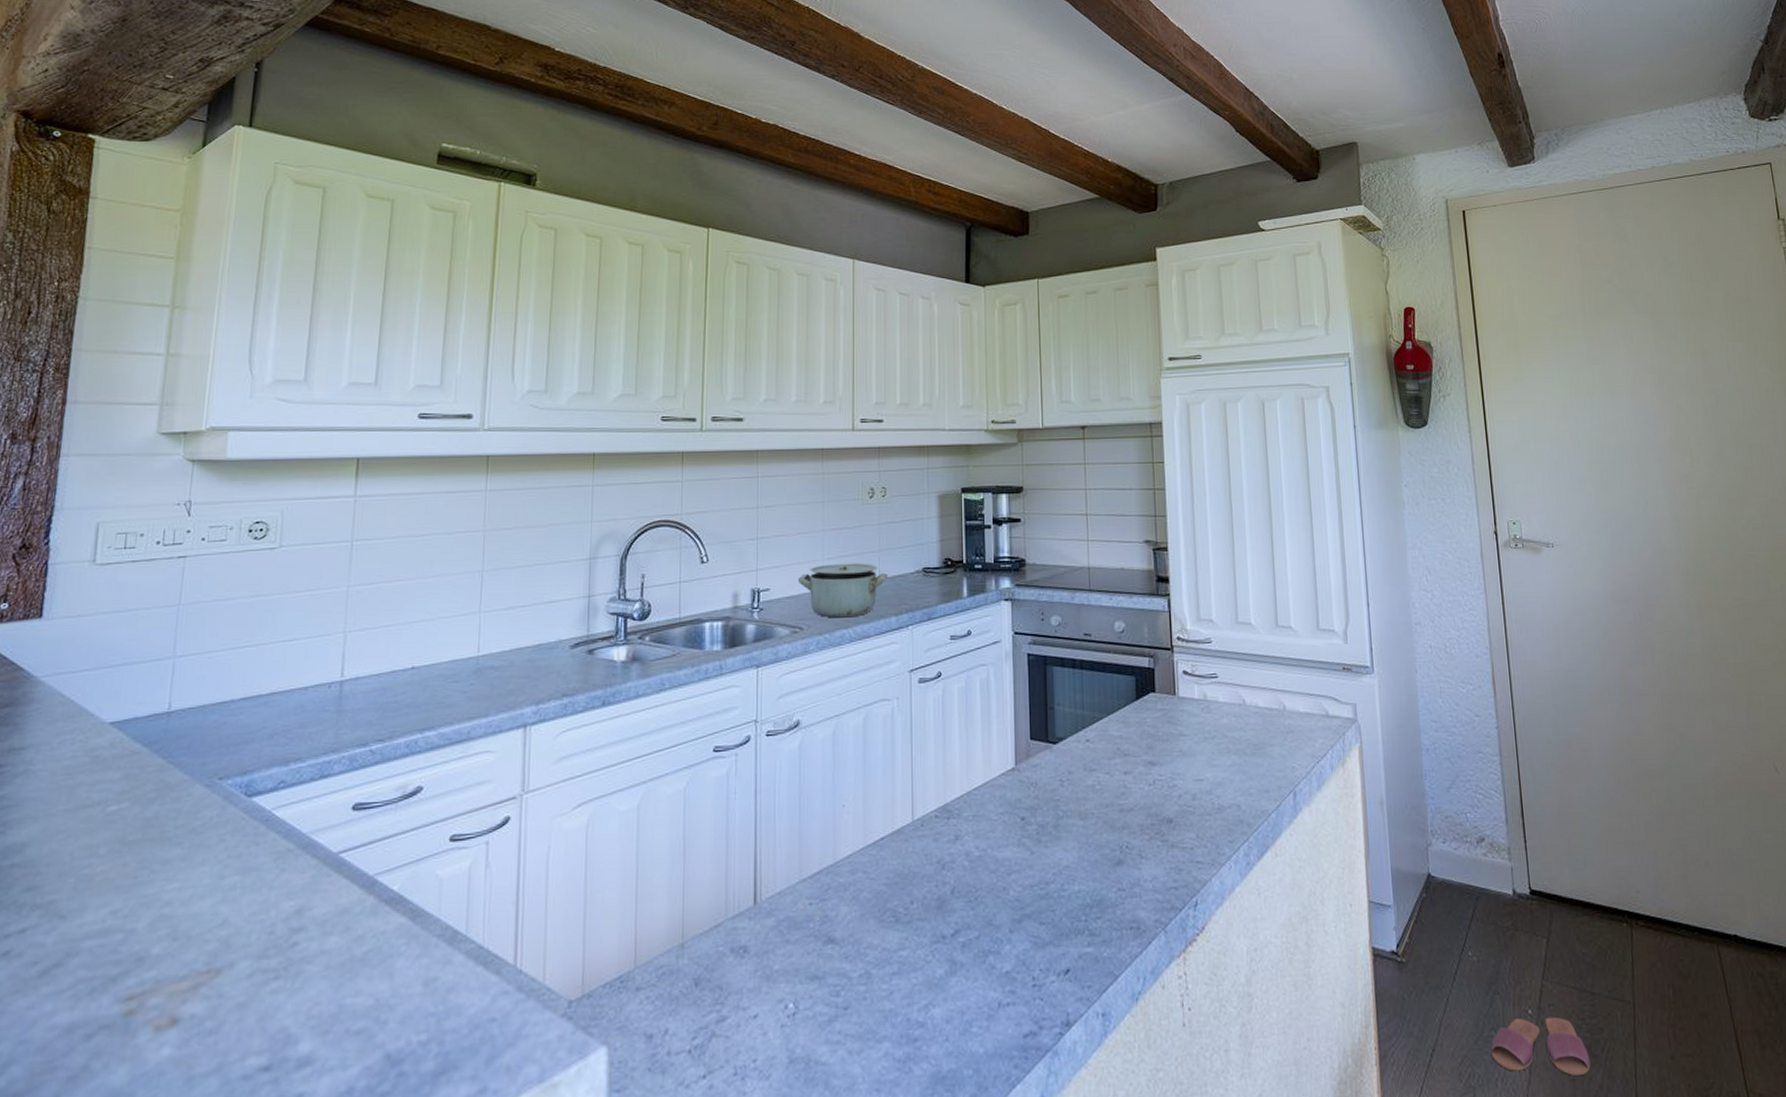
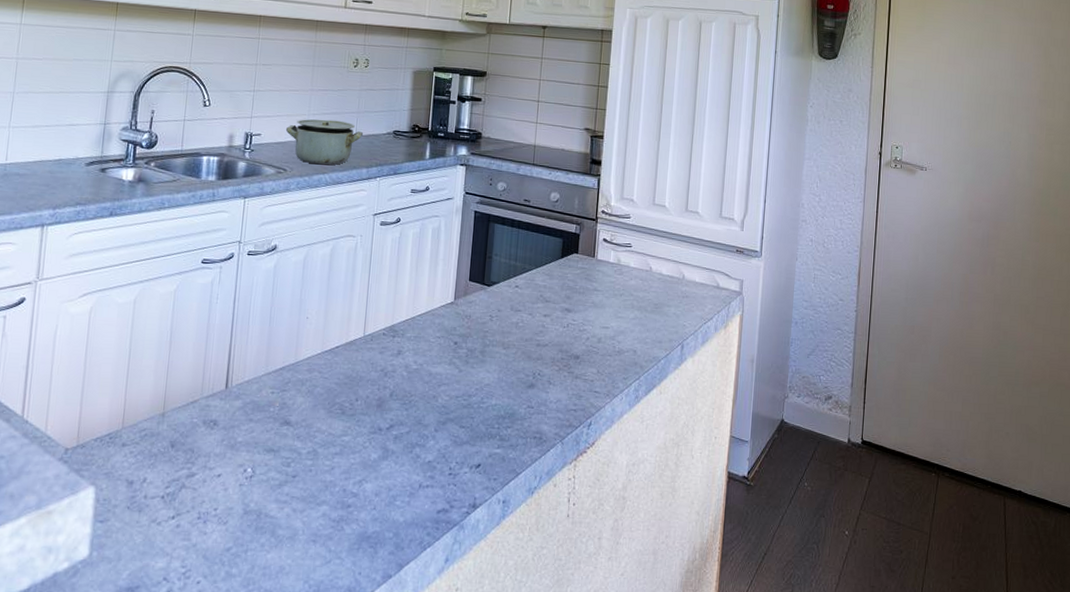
slippers: present [1490,1016,1591,1077] -> none [810,536,889,585]

